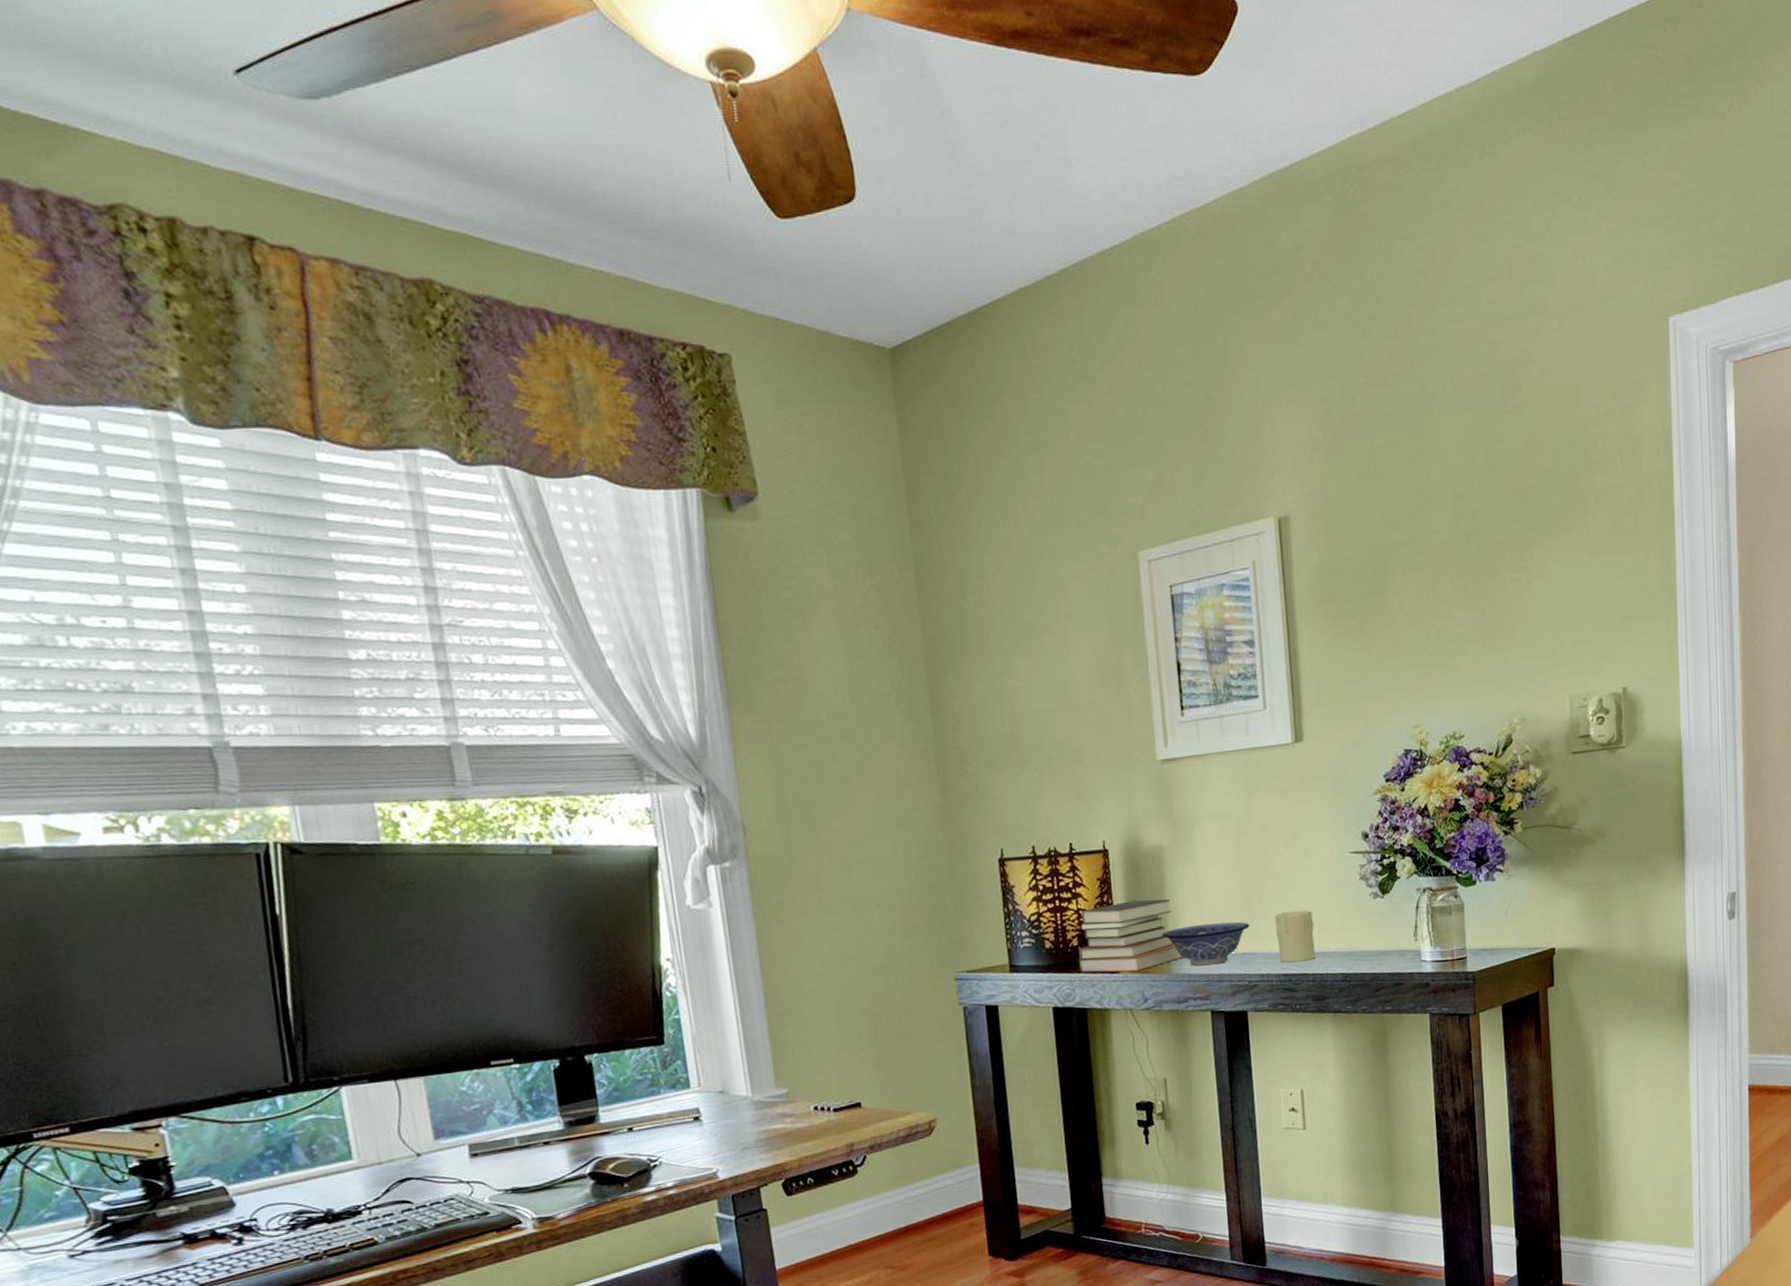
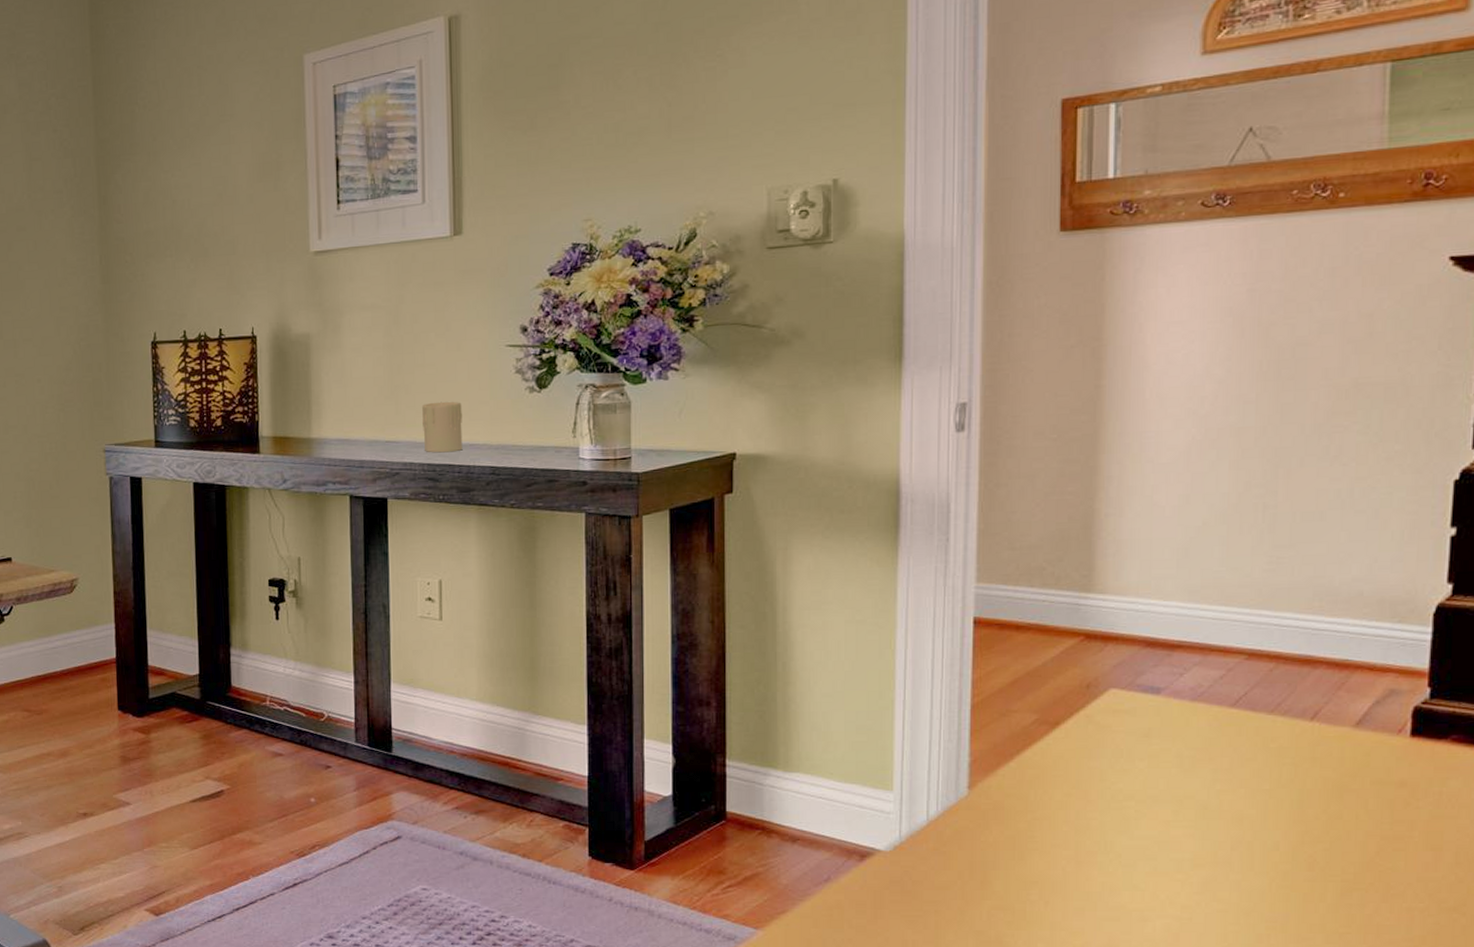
books: present [1078,899,1184,973] -> none [220,384,325,453]
decorative bowl: present [1161,921,1250,966] -> none [304,410,395,451]

